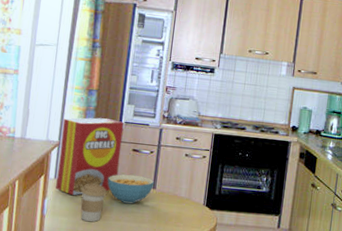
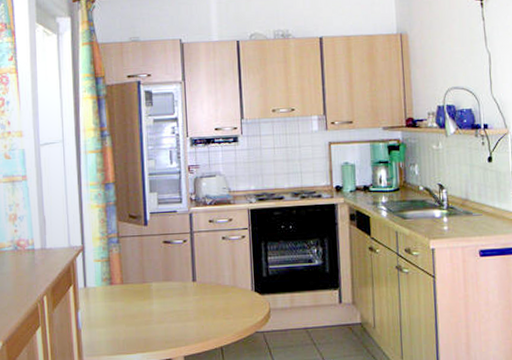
cereal box: present [56,117,124,196] -> none [83,211,152,303]
coffee cup: present [80,183,107,222] -> none [115,286,143,330]
cereal bowl: present [107,174,155,204] -> none [141,269,194,303]

